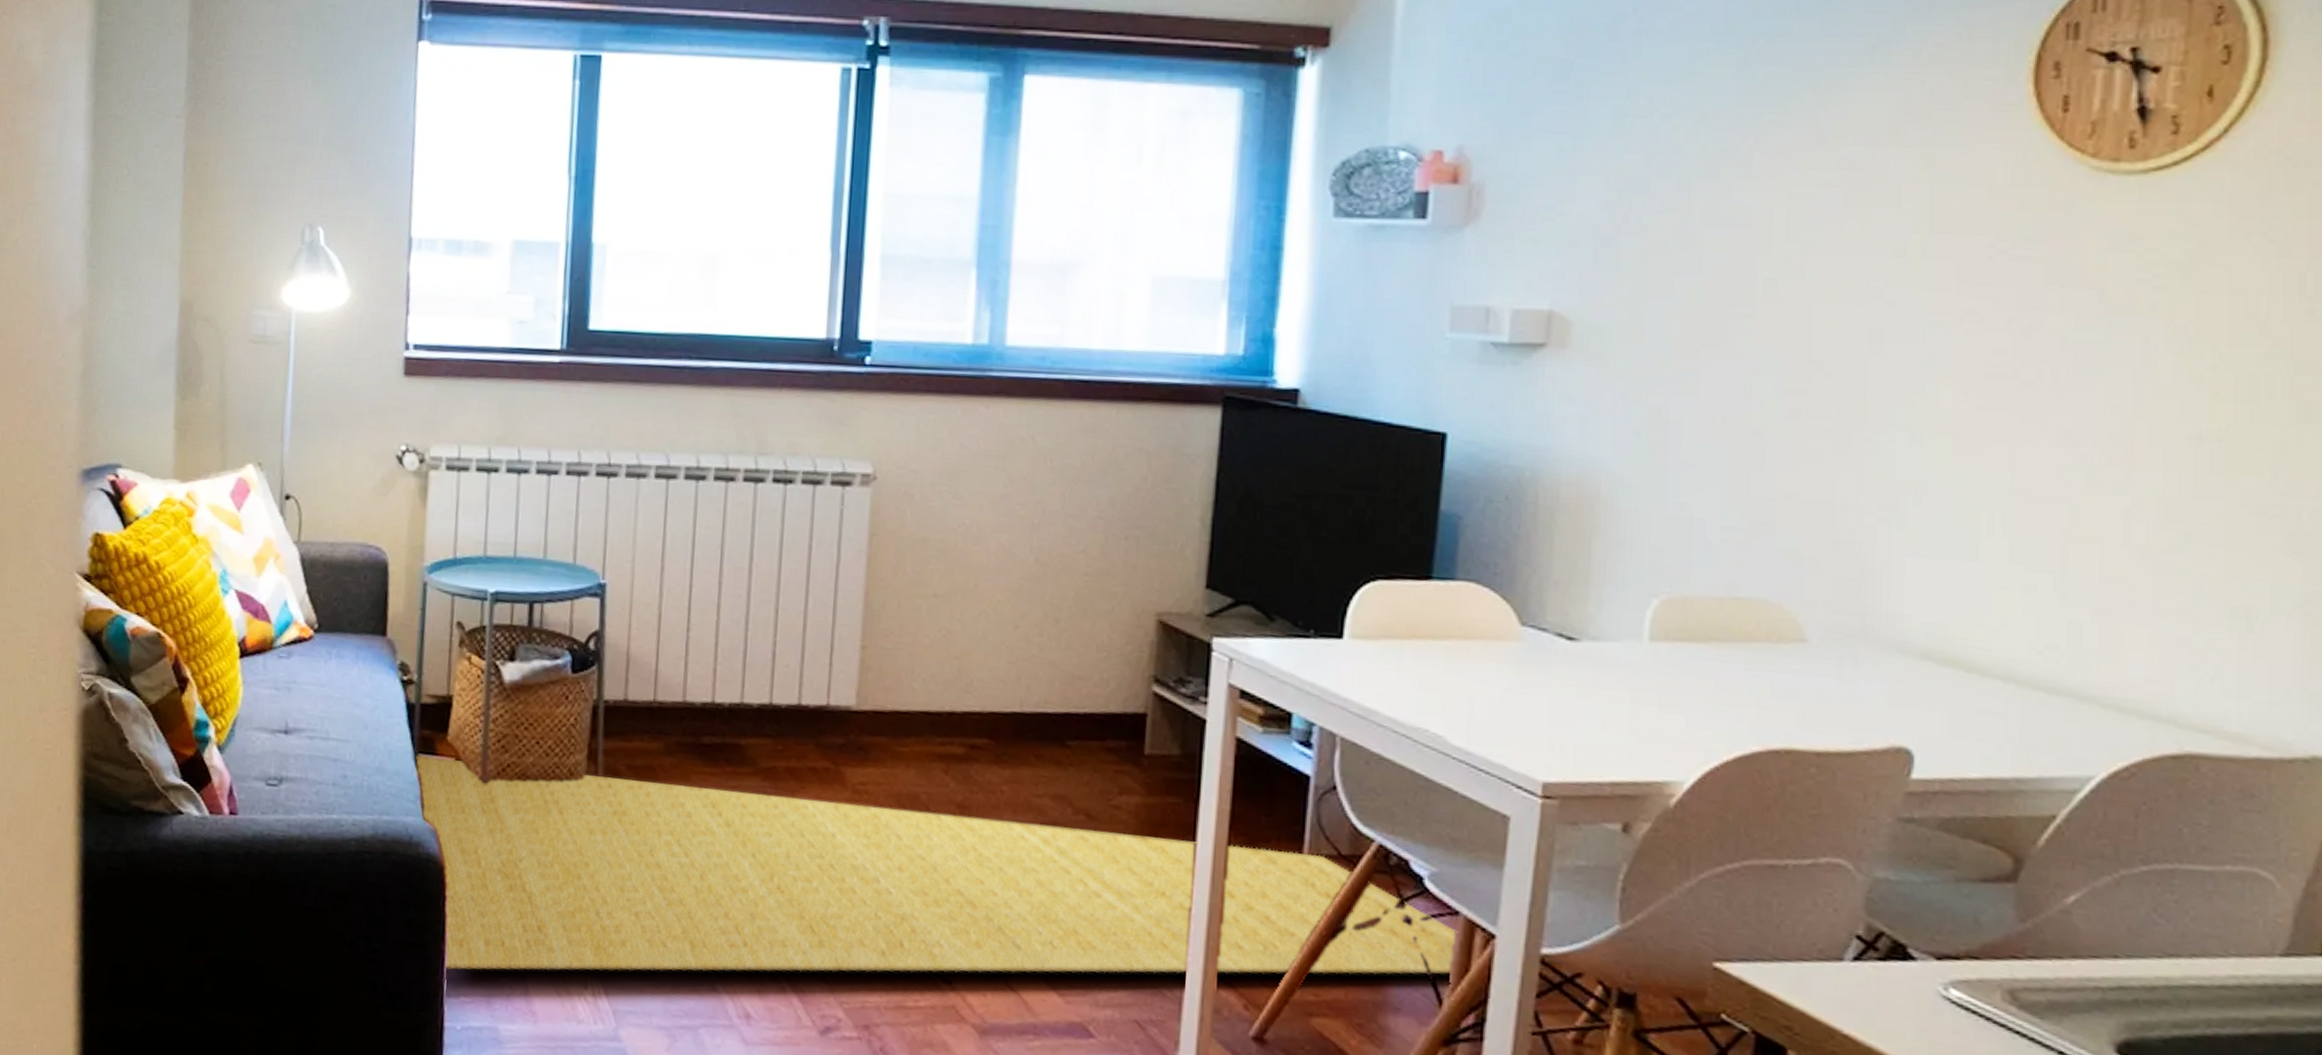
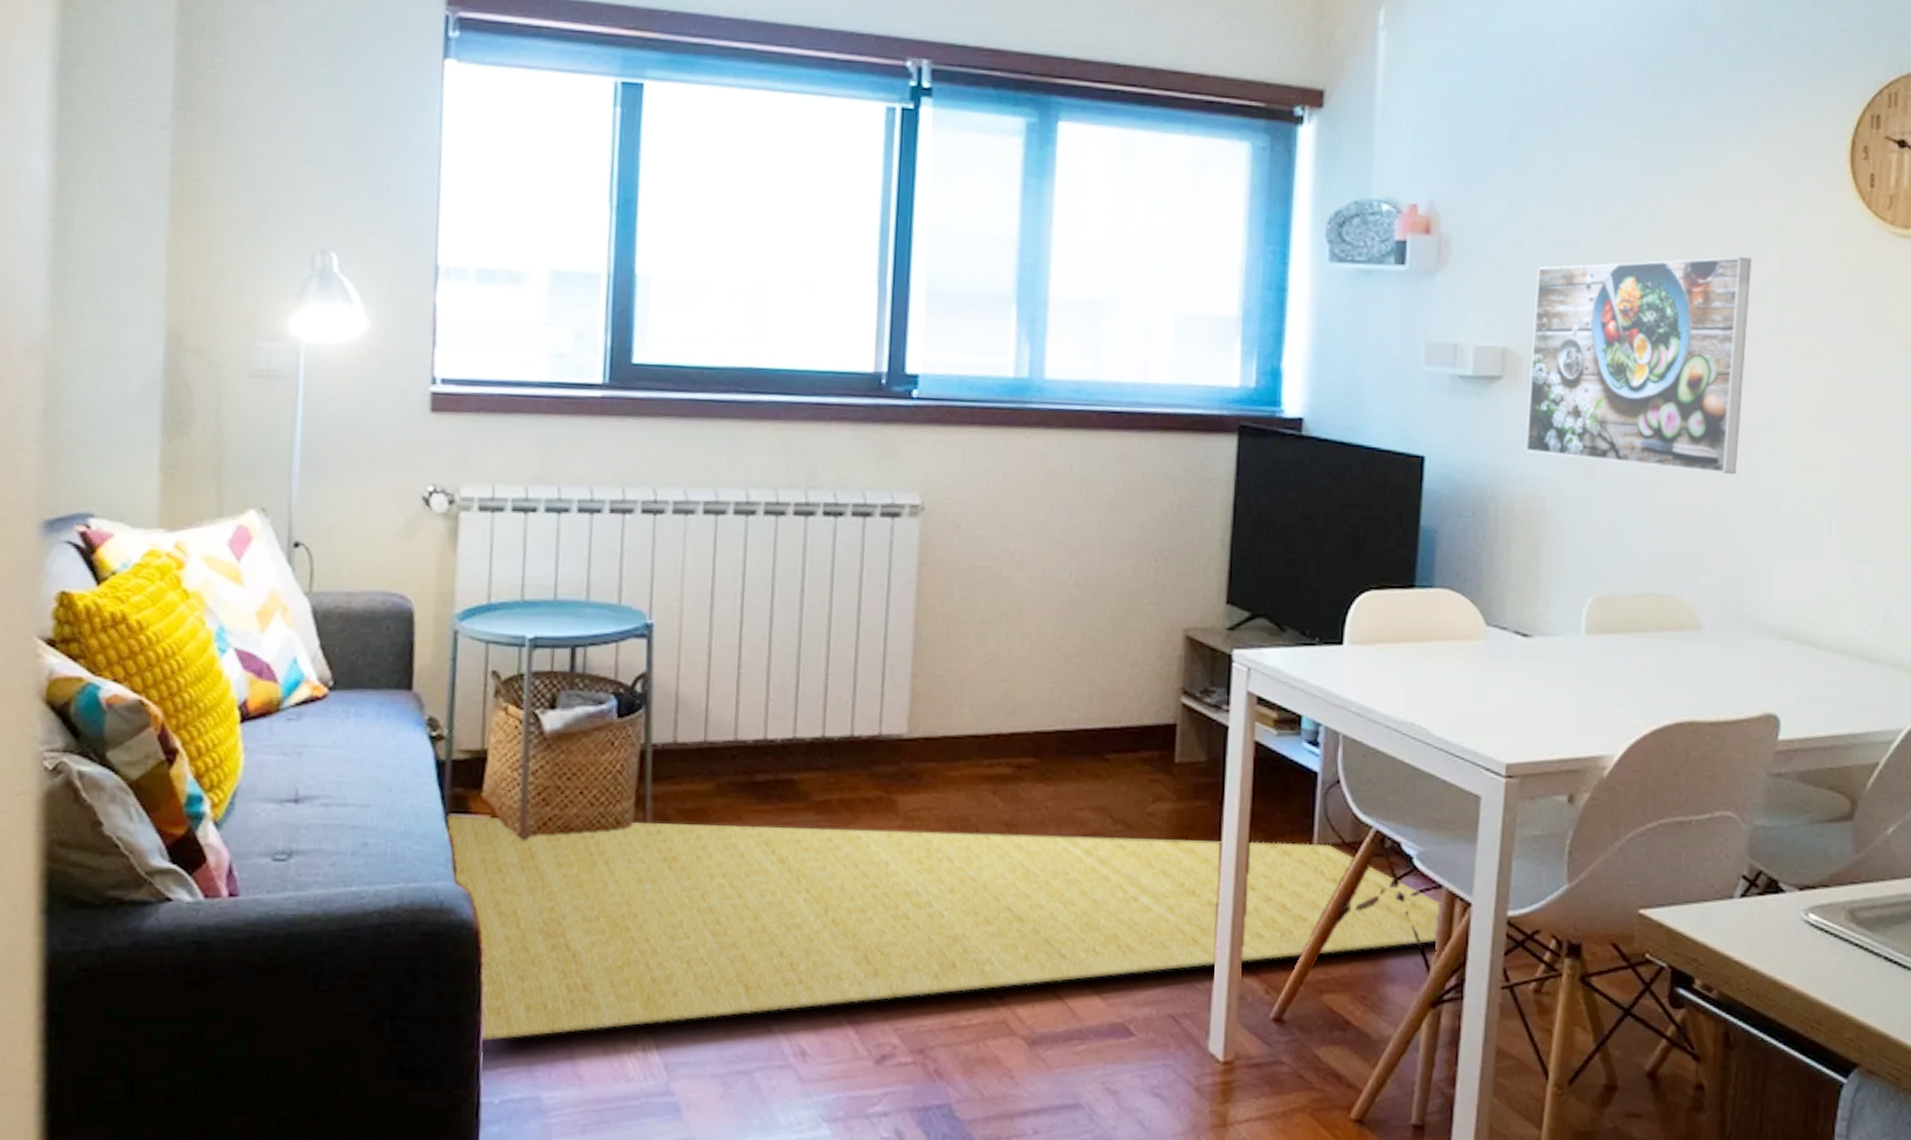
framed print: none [1575,201,1888,461] -> present [1525,257,1752,475]

